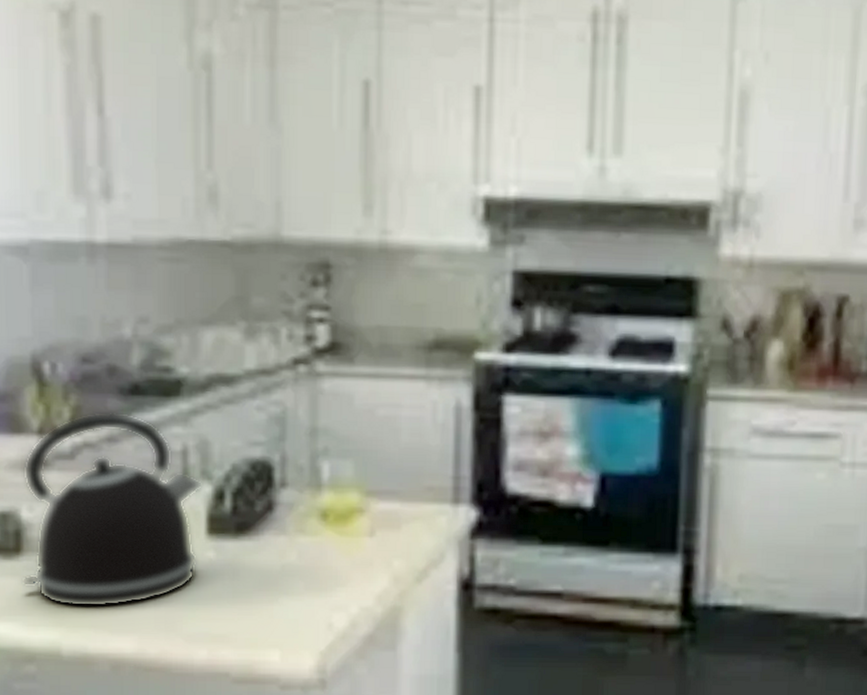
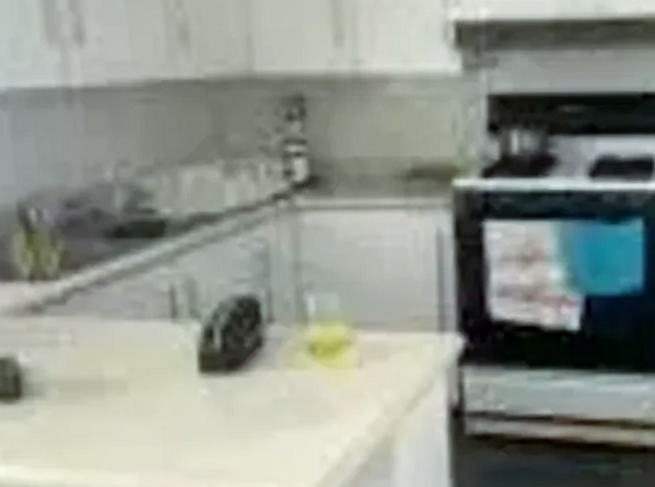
kettle: present [21,411,202,609] -> none [17,255,191,449]

